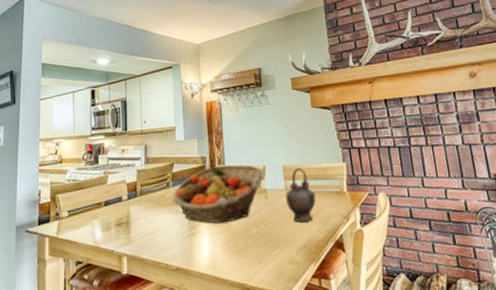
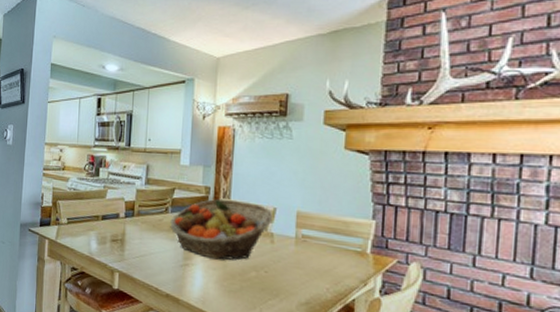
teapot: present [286,168,316,223] -> none [294,216,332,278]

